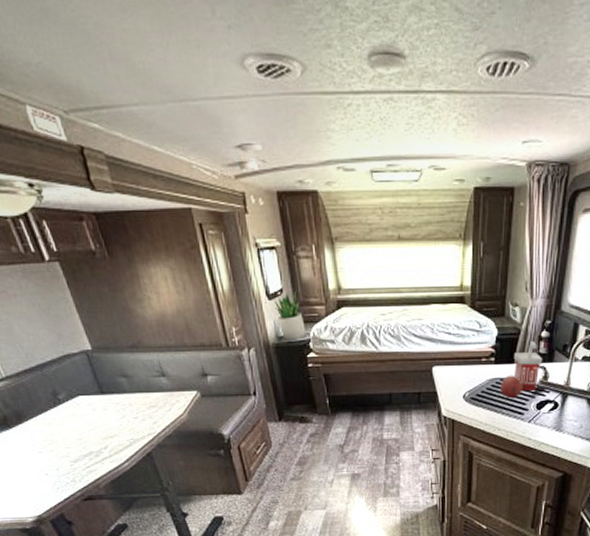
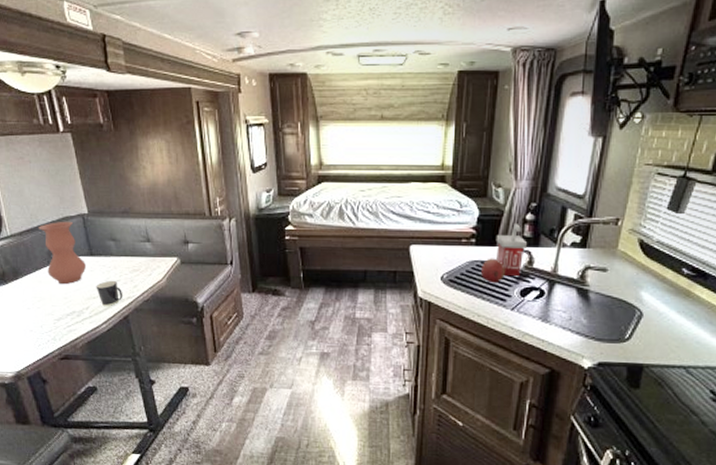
vase: none [37,358,98,426] -> present [38,221,86,285]
mug: none [112,417,143,444] -> present [96,280,123,306]
planter: present [273,291,306,342] -> none [257,165,286,214]

